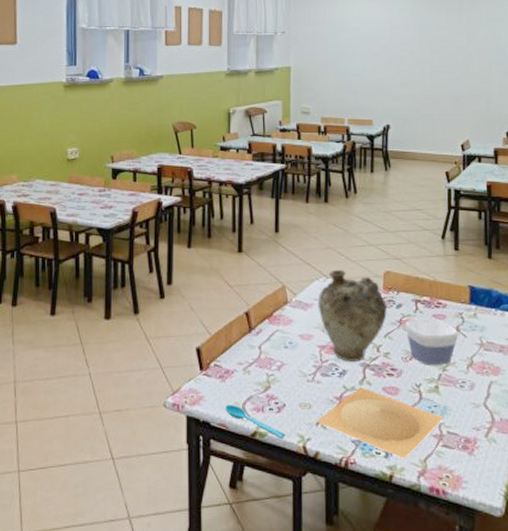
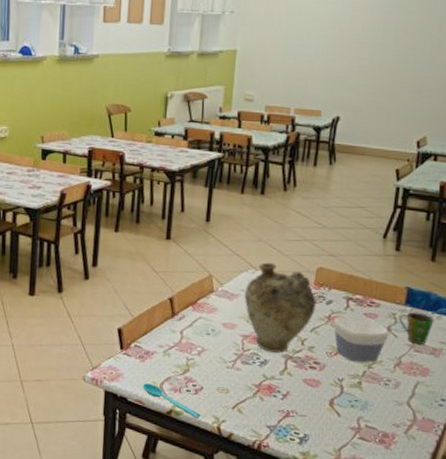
plate: present [316,387,444,460] -> none [232,376,364,448]
cup: none [466,310,499,342] -> present [399,312,434,344]

